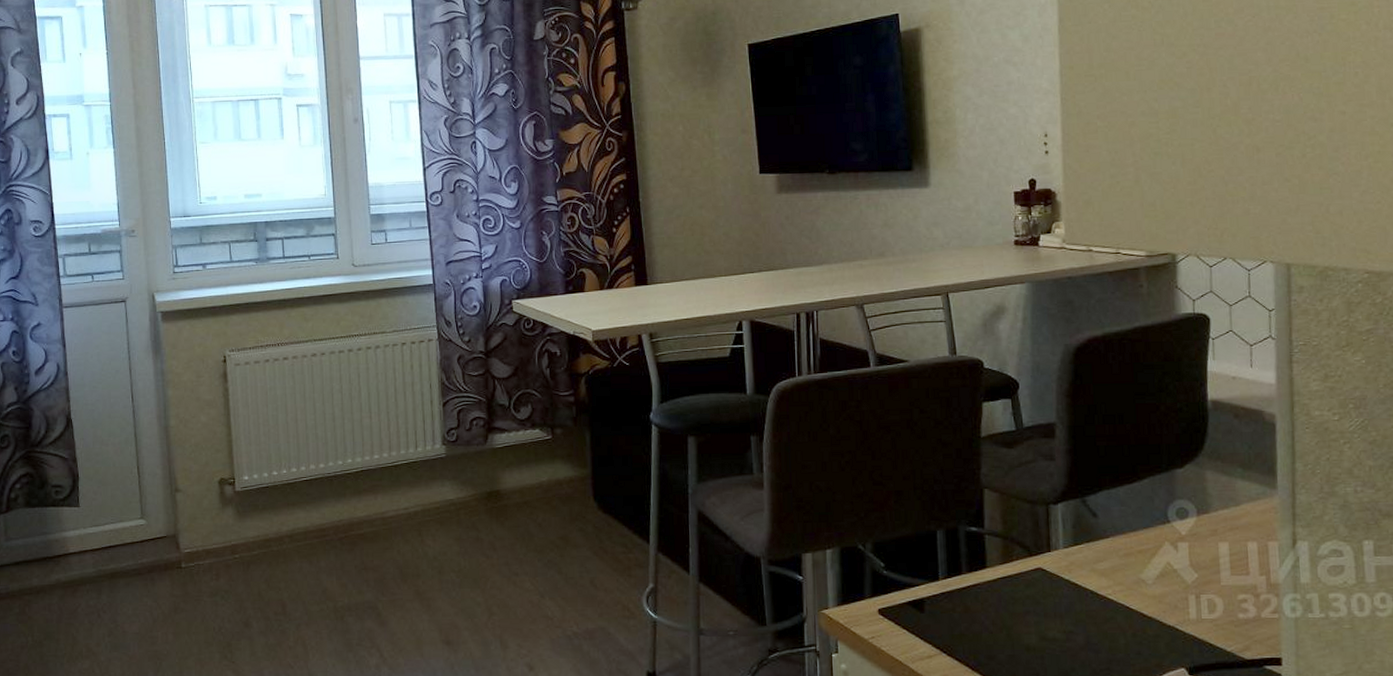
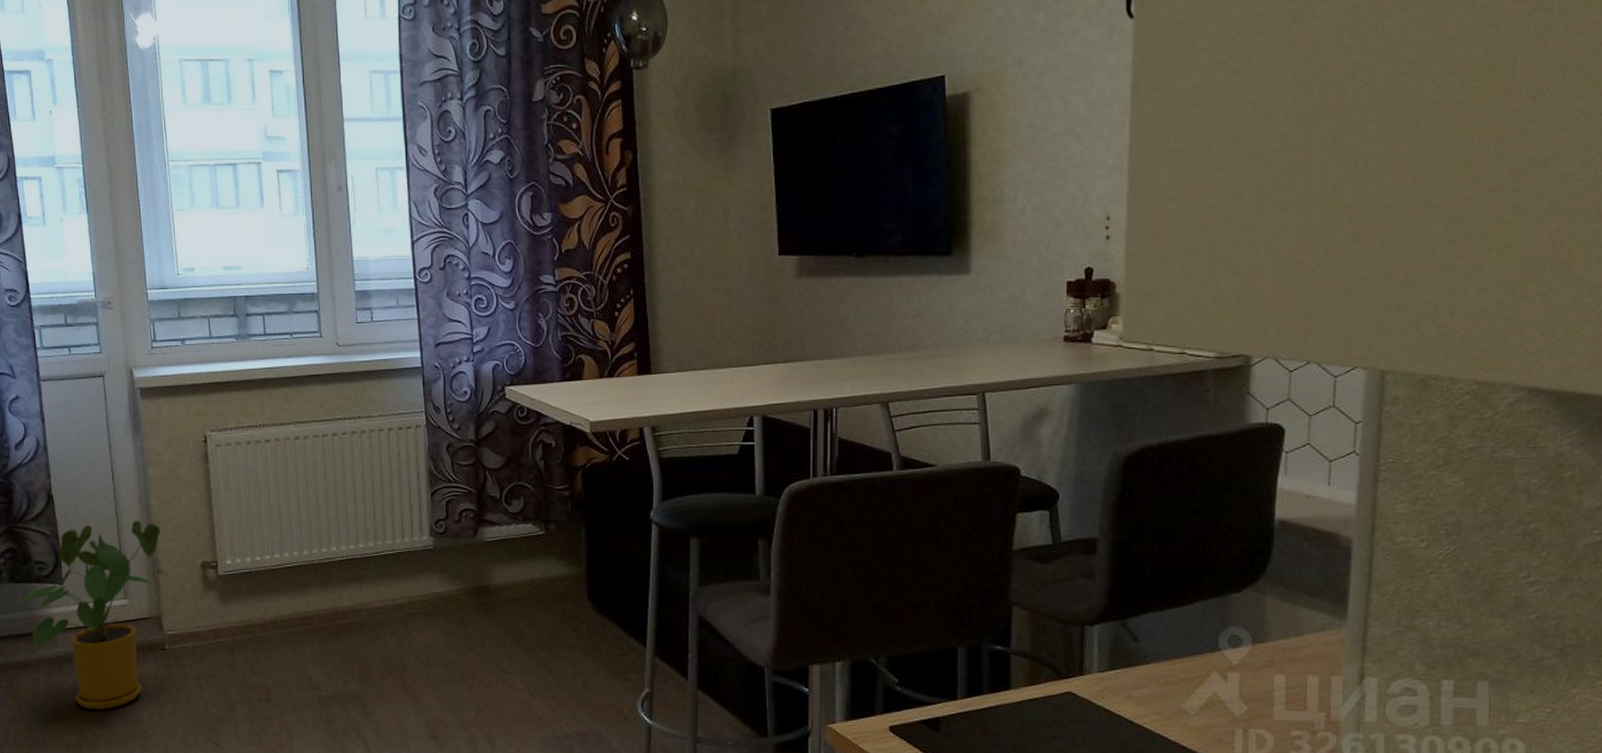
house plant: none [34,440,179,633] -> present [19,520,160,710]

